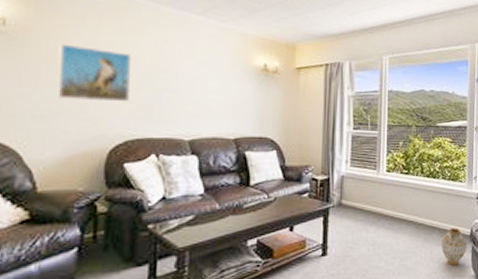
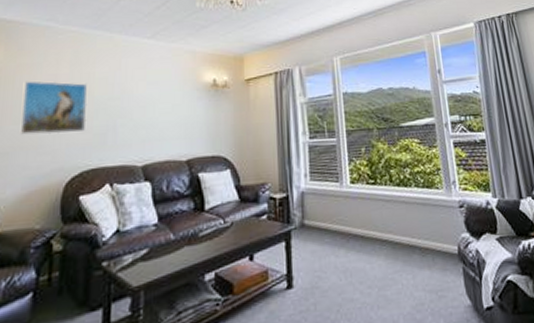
ceramic jug: present [441,228,468,266] -> none [424,245,457,294]

